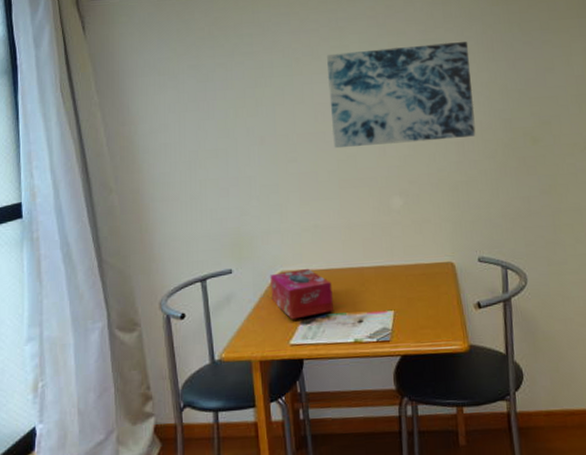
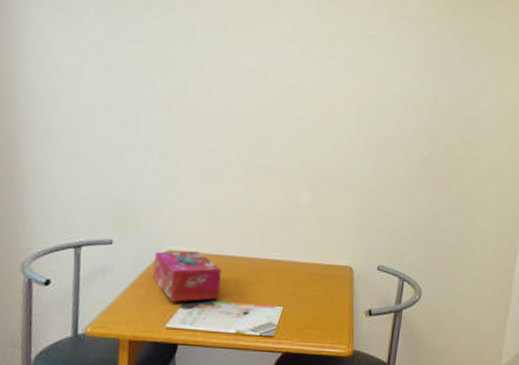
wall art: present [327,42,476,149] -> none [248,28,407,144]

